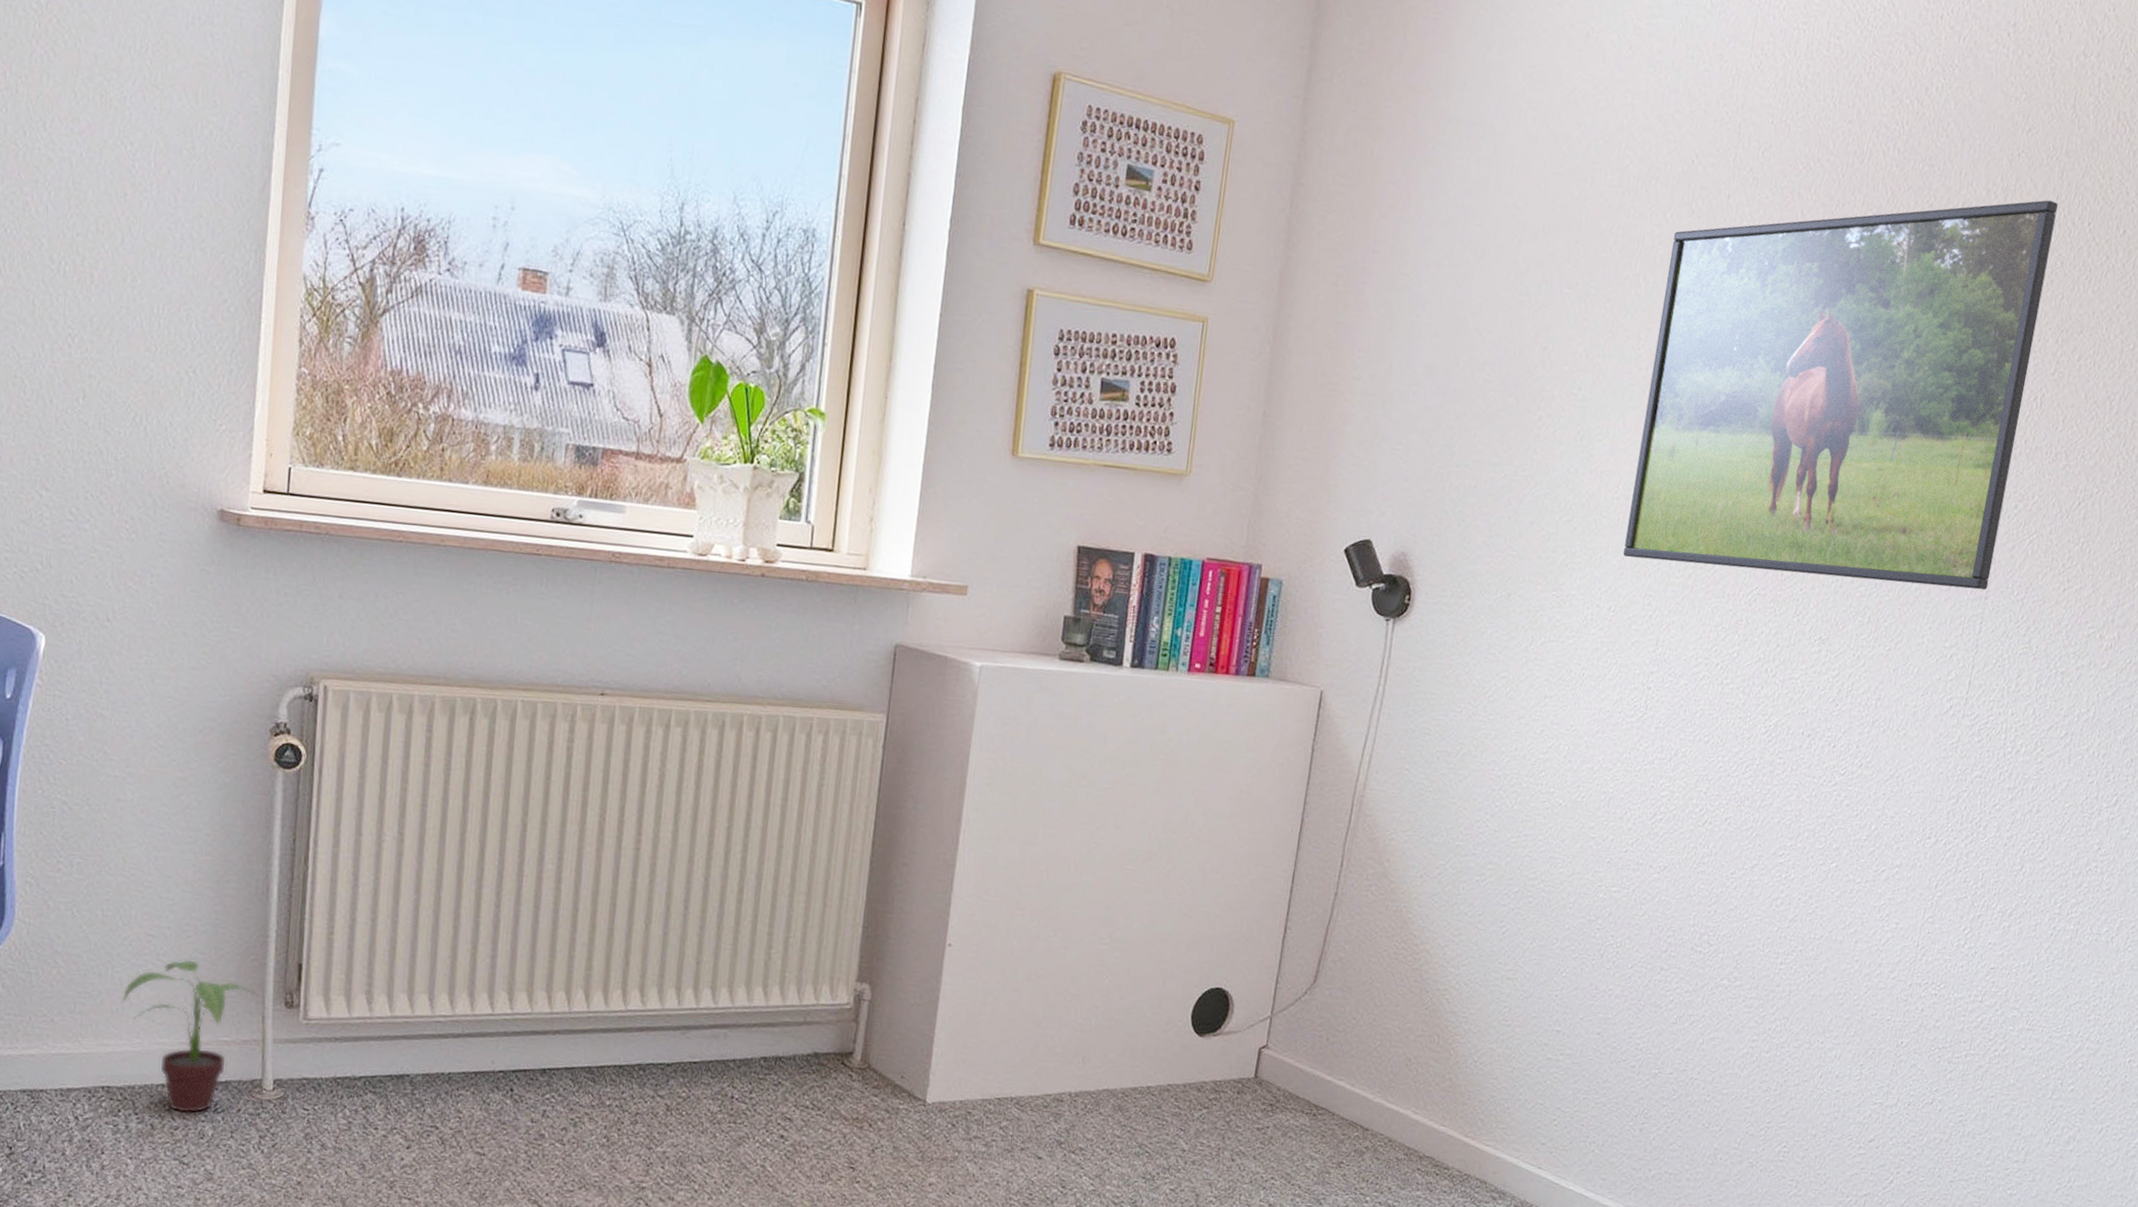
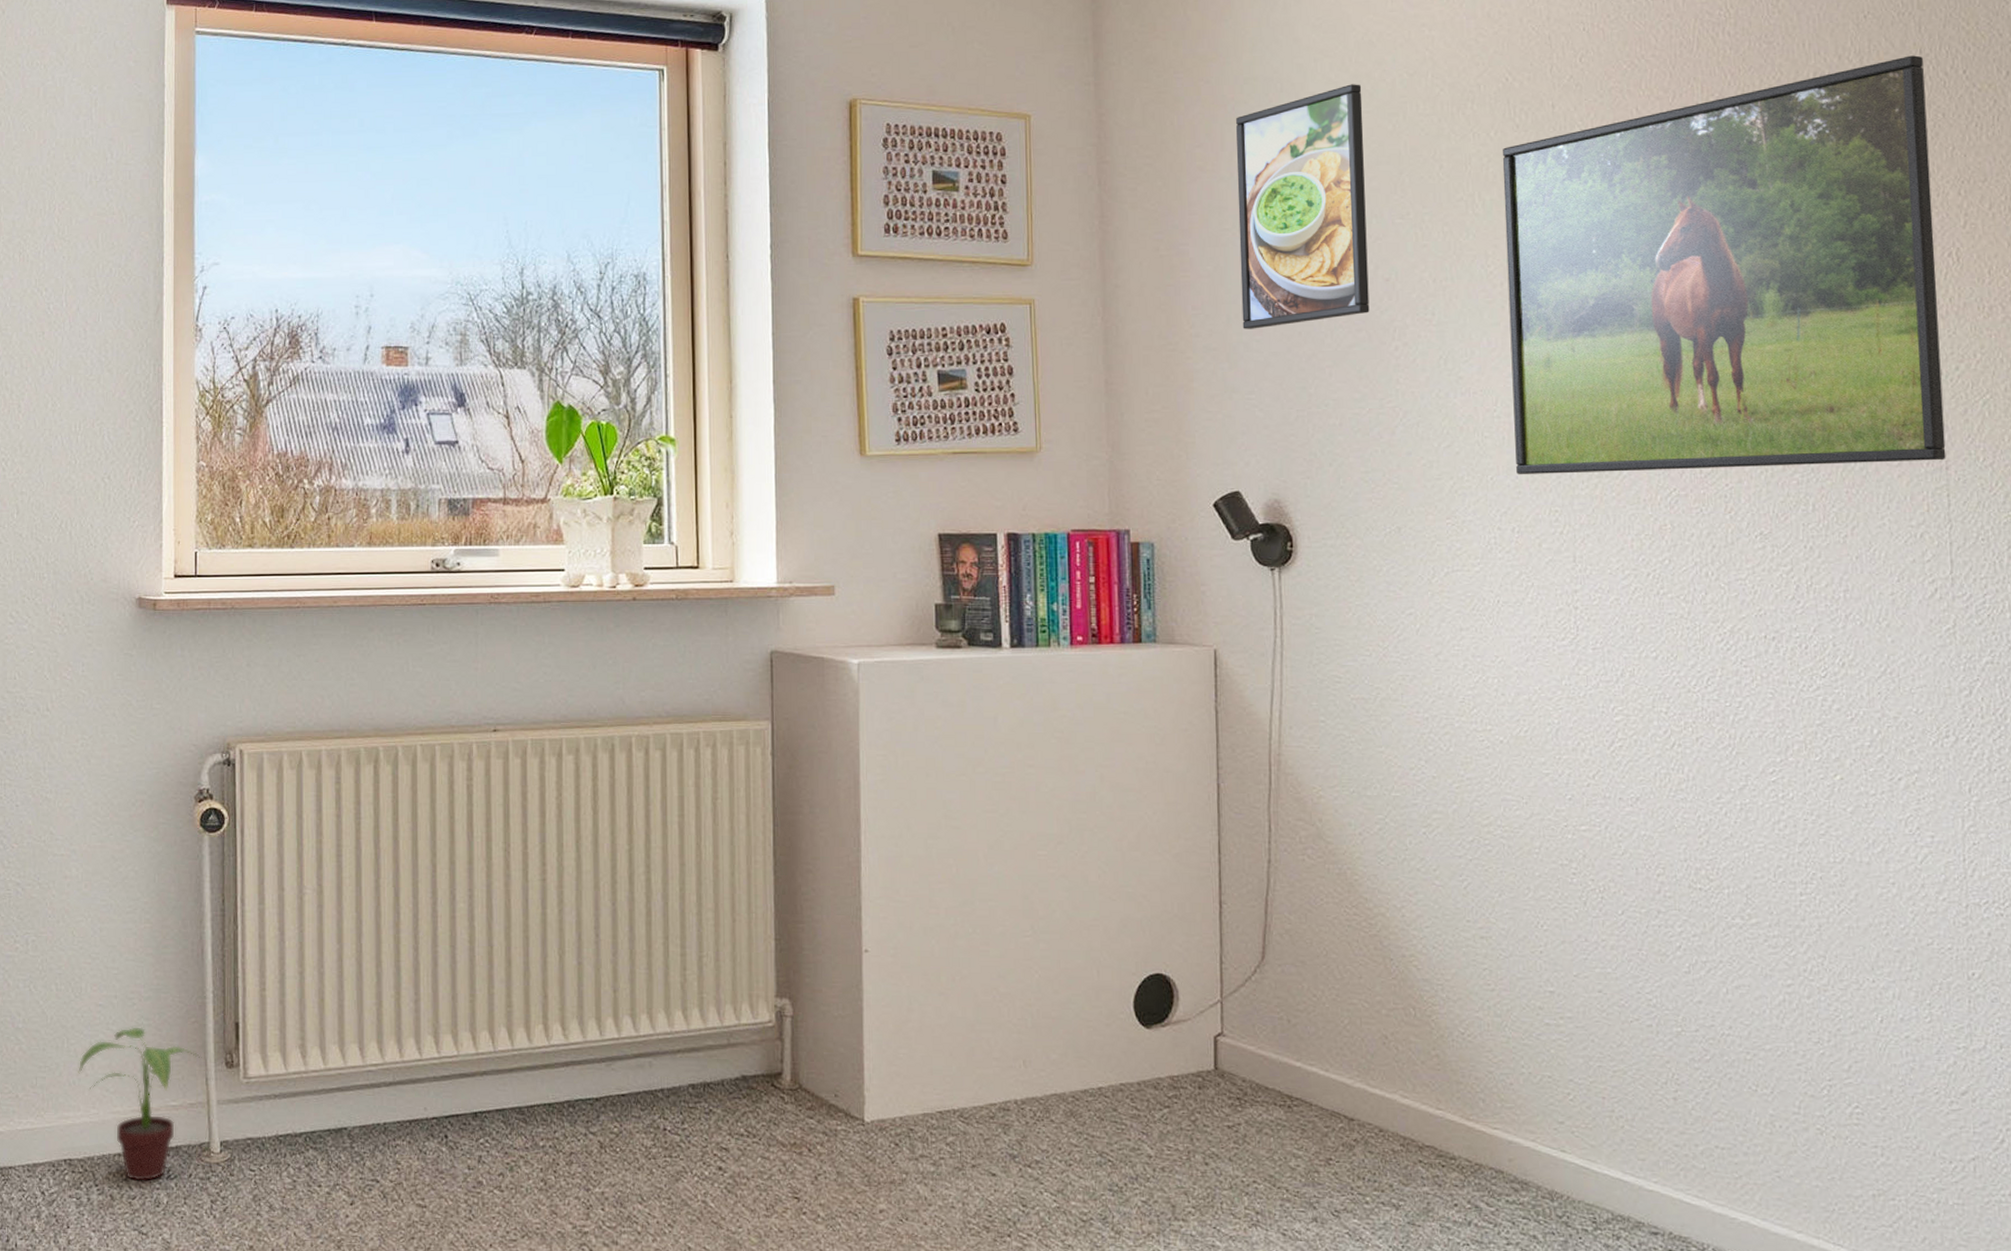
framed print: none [1402,141,1559,380] -> present [1236,84,1370,329]

